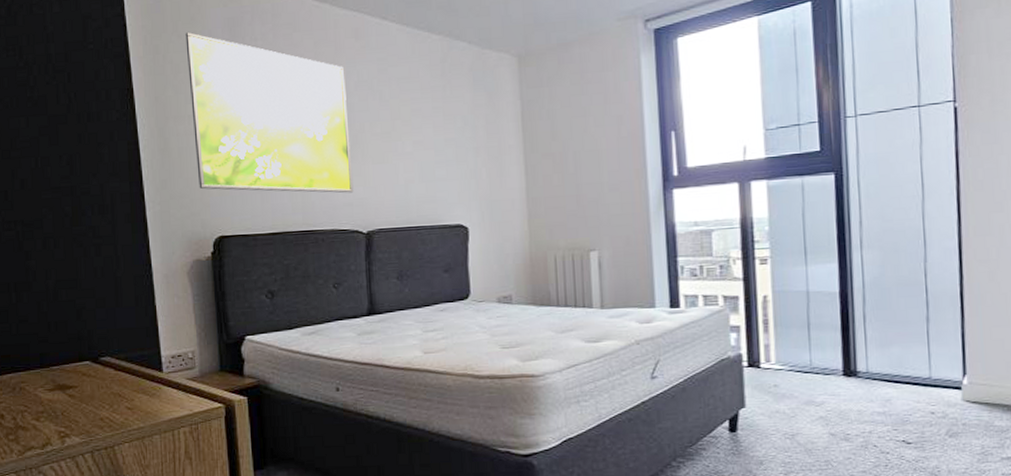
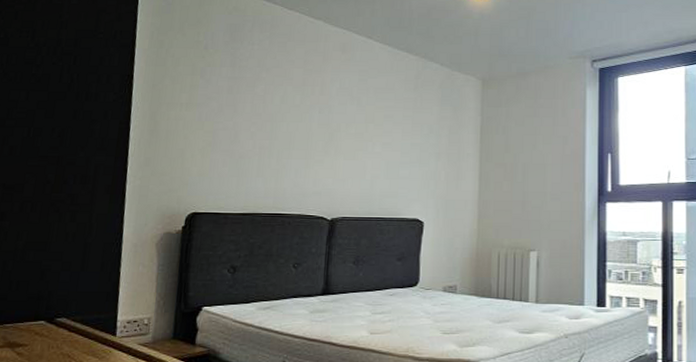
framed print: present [185,32,354,193] -> none [180,33,329,183]

